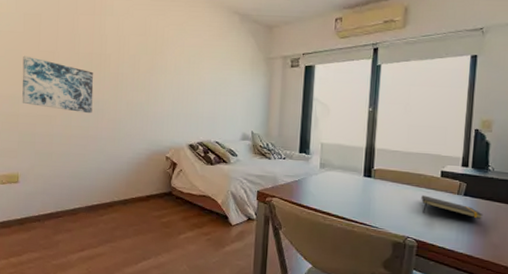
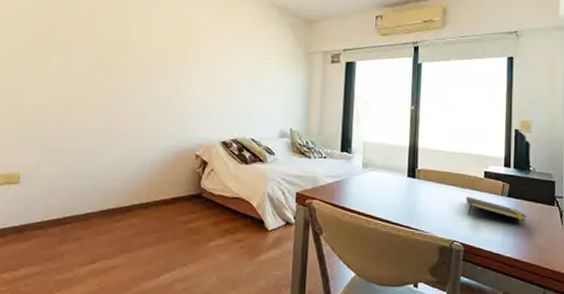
wall art: present [22,55,94,114] -> none [29,40,116,106]

